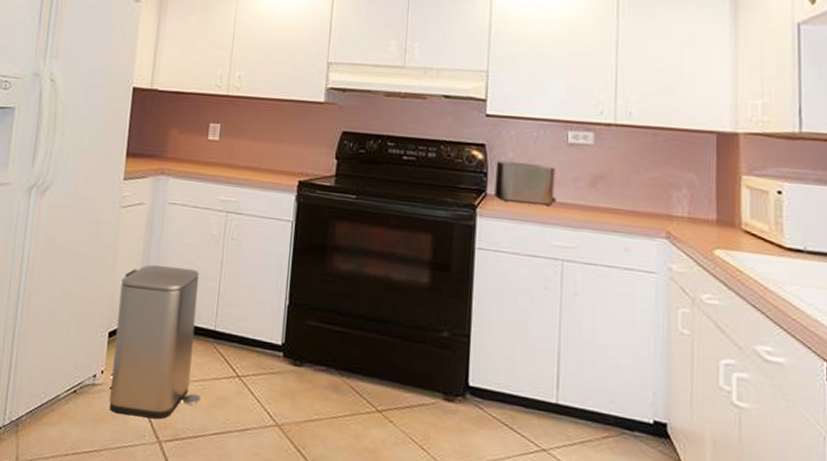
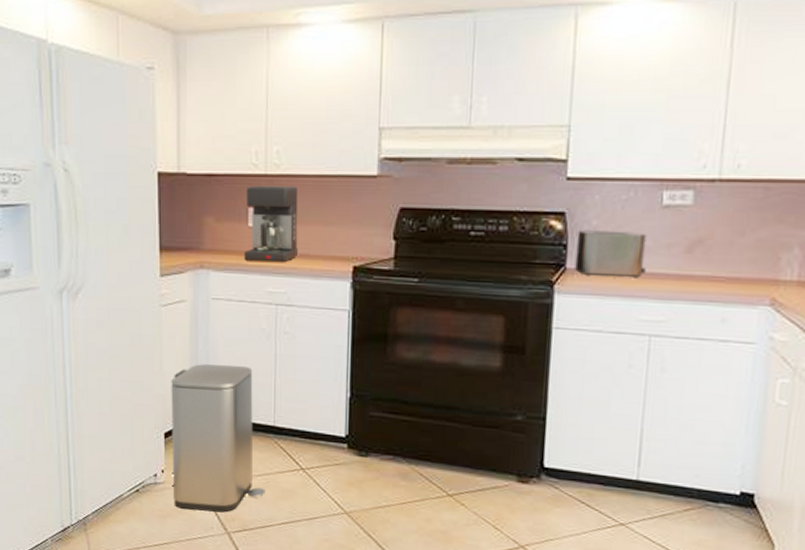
coffee maker: none [201,104,255,174] -> present [243,185,299,263]

